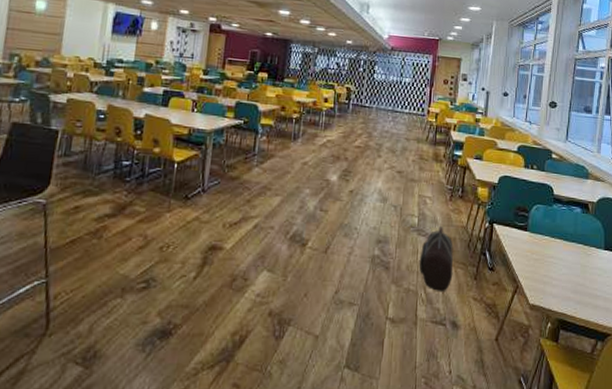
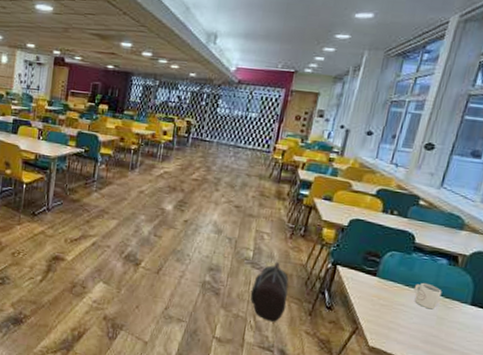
mug: none [559,232,581,258] -> present [413,282,442,310]

